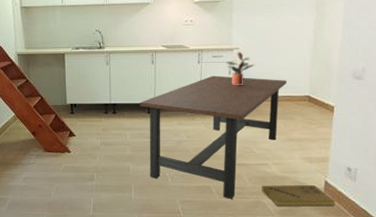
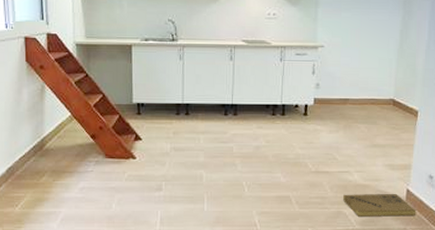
dining table: present [140,75,287,199] -> none [216,75,372,210]
potted plant: present [226,51,254,86] -> none [310,50,339,87]

